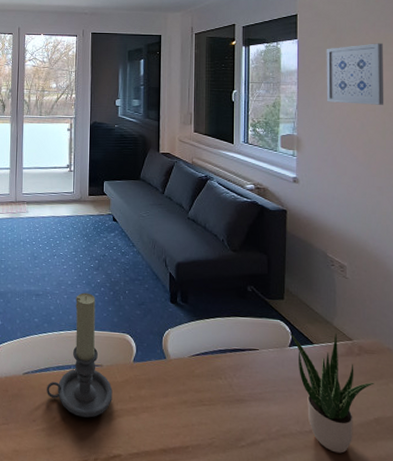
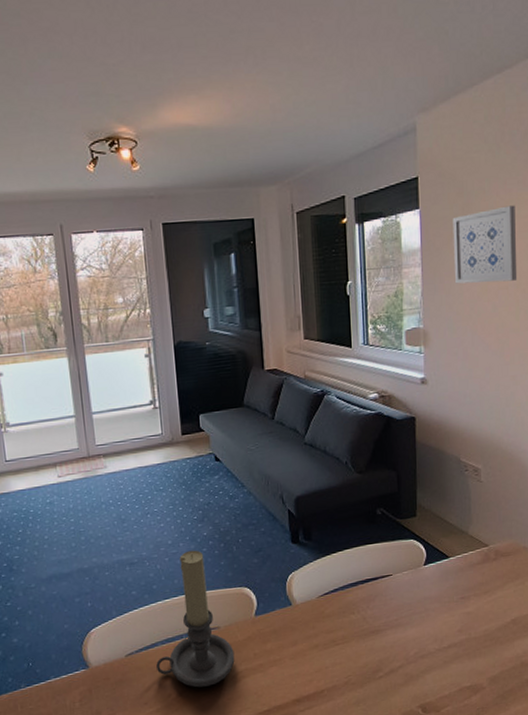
potted plant: present [288,330,374,453] -> none [422,542,511,662]

